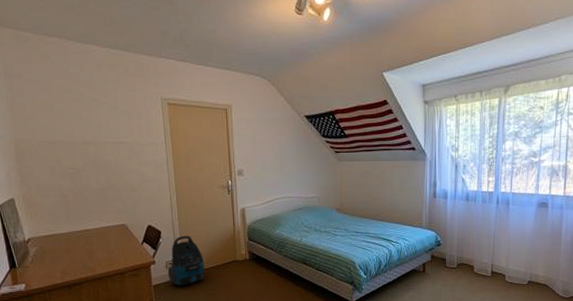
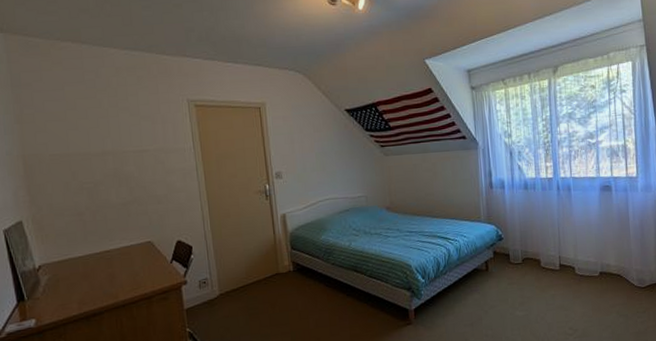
vacuum cleaner: present [167,235,205,285] -> none [201,249,244,307]

